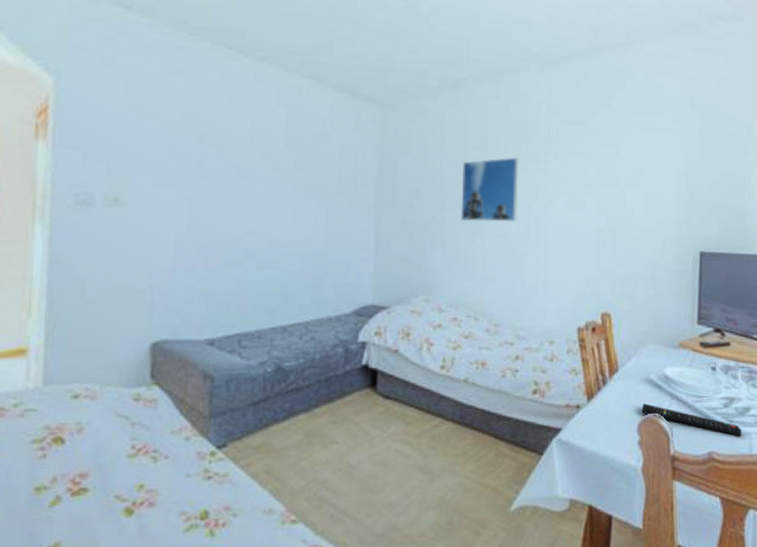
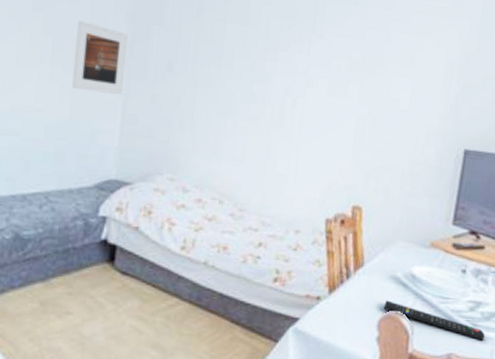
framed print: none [326,156,376,223] -> present [72,21,128,94]
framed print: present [460,157,519,222] -> none [213,34,281,104]

